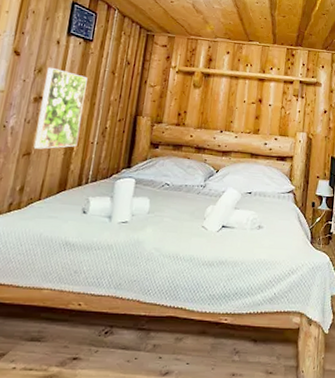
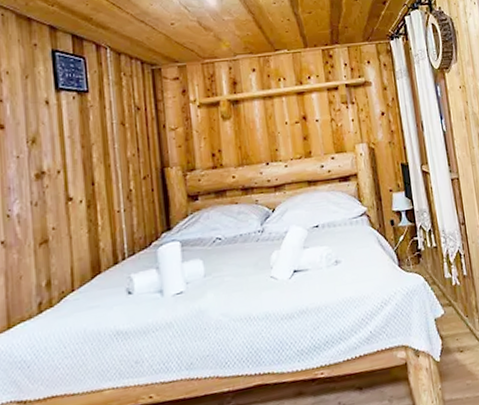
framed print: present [33,67,88,149] -> none [43,133,102,234]

